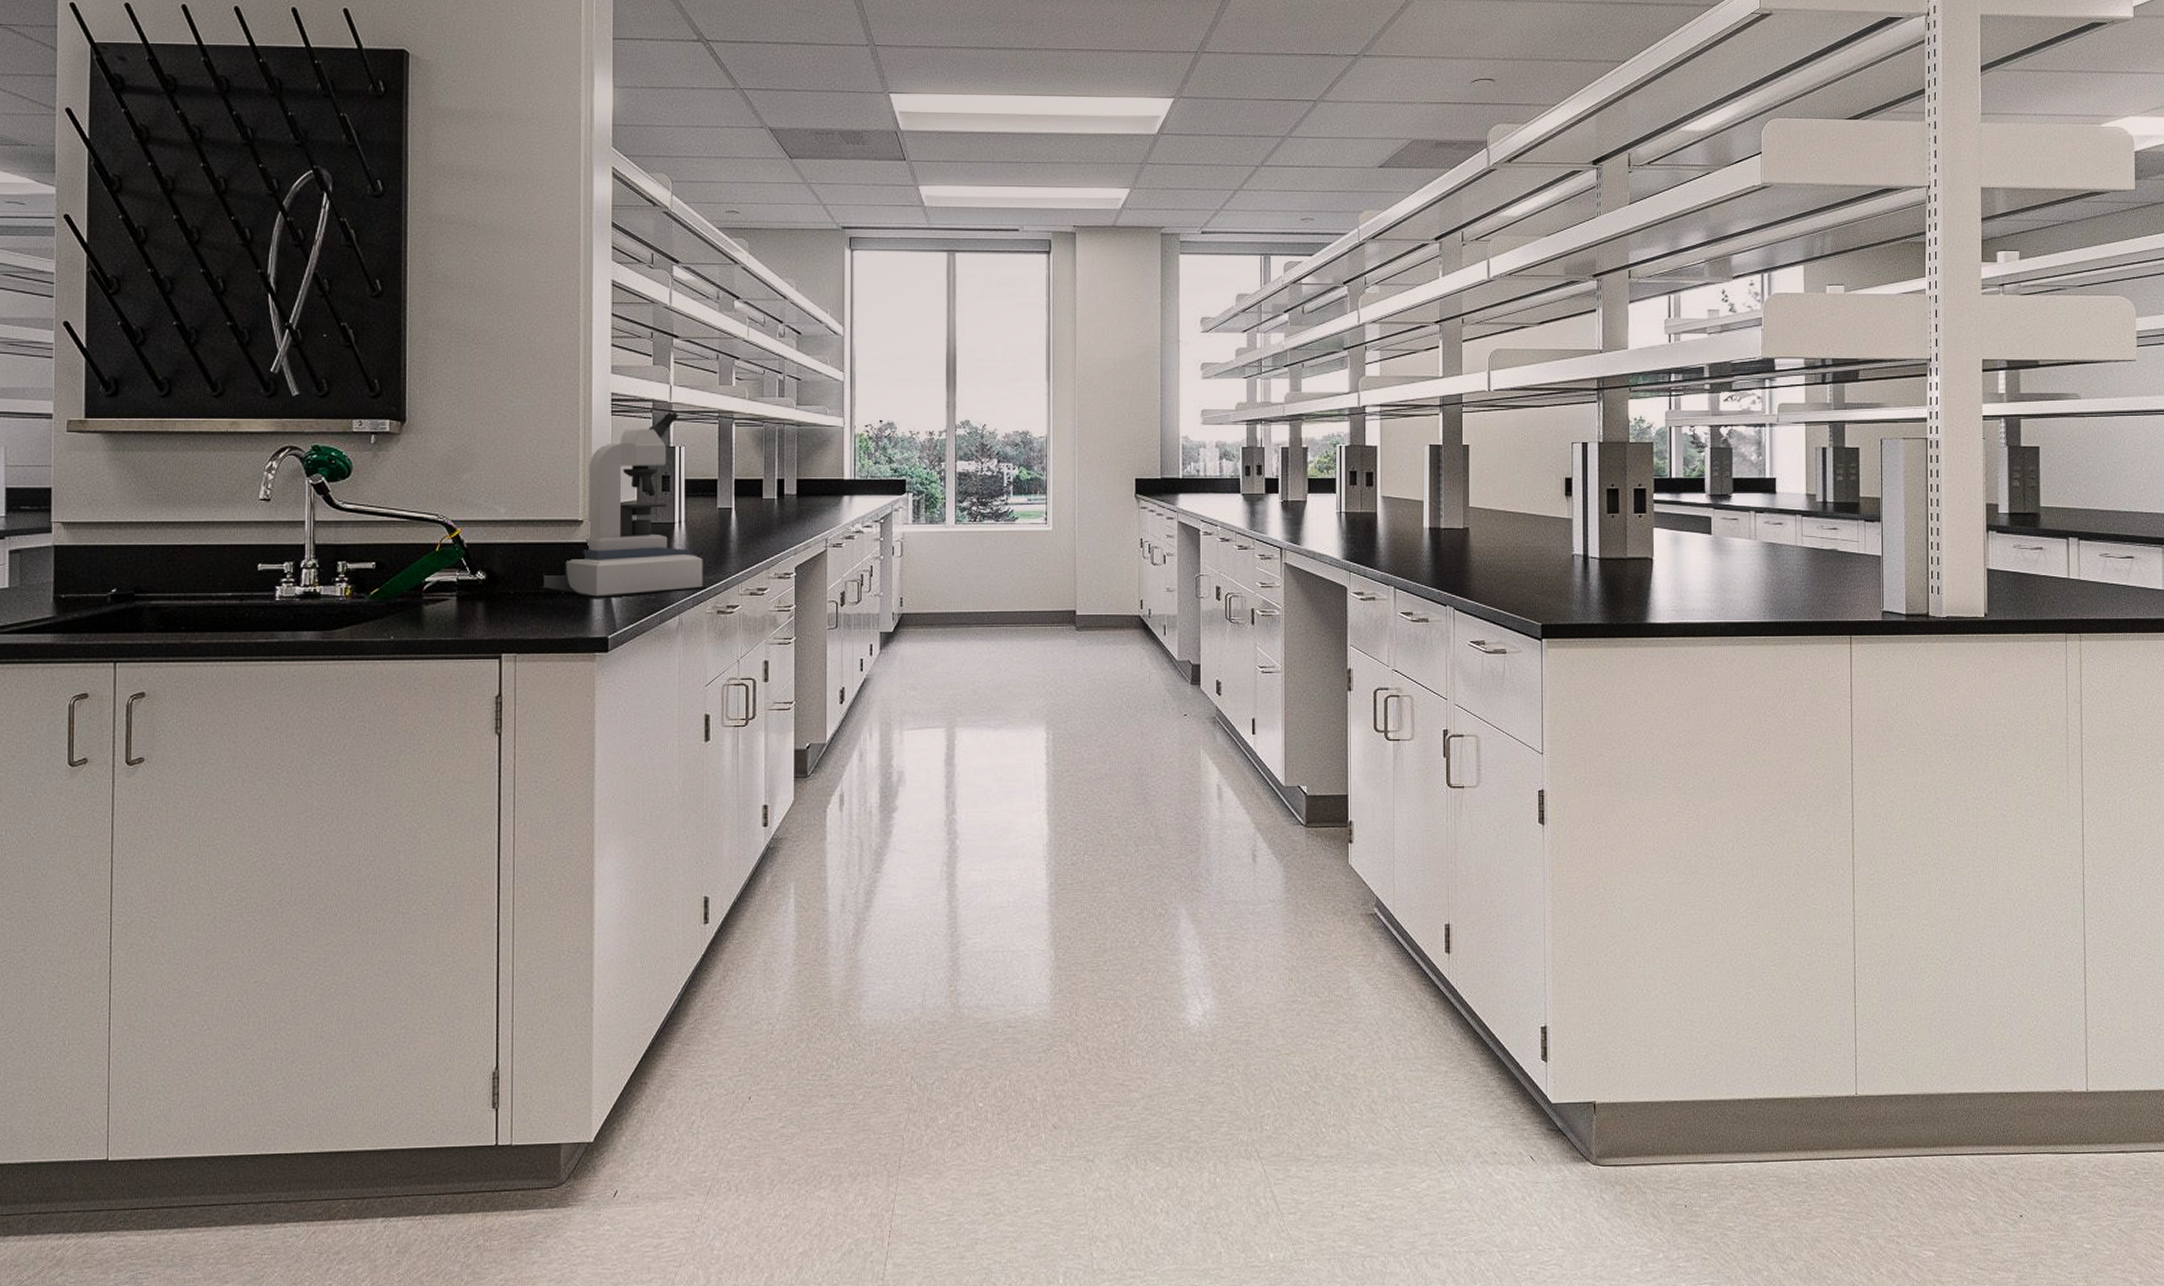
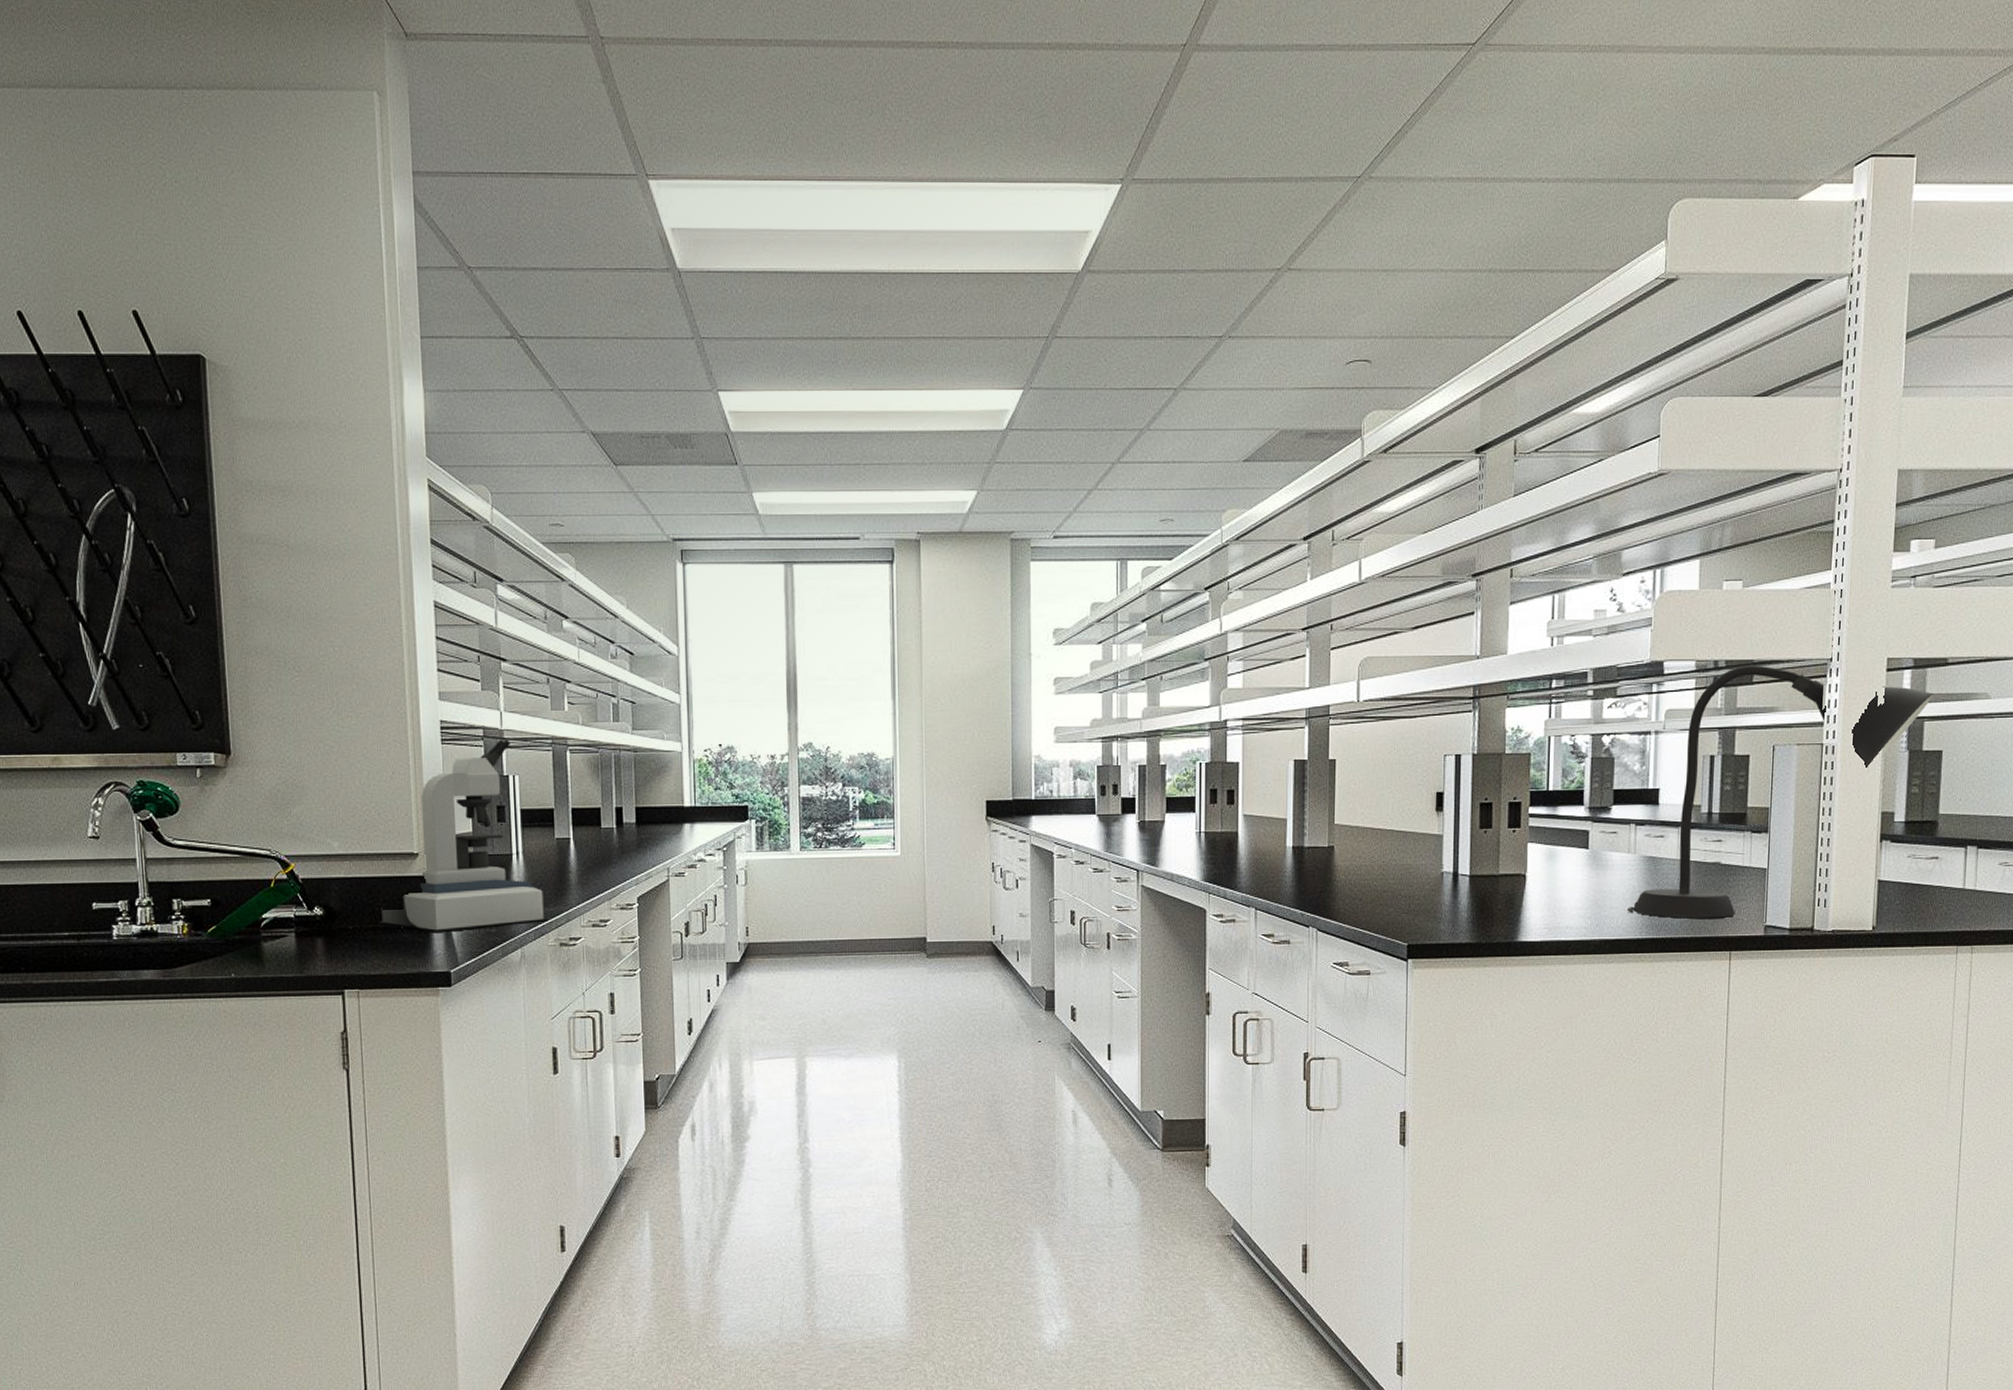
desk lamp: none [1750,363,2028,604] -> present [1626,665,1934,919]

